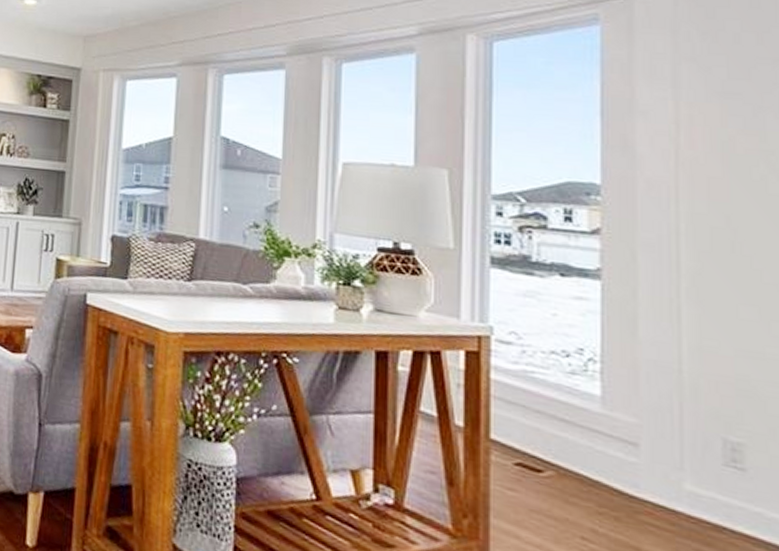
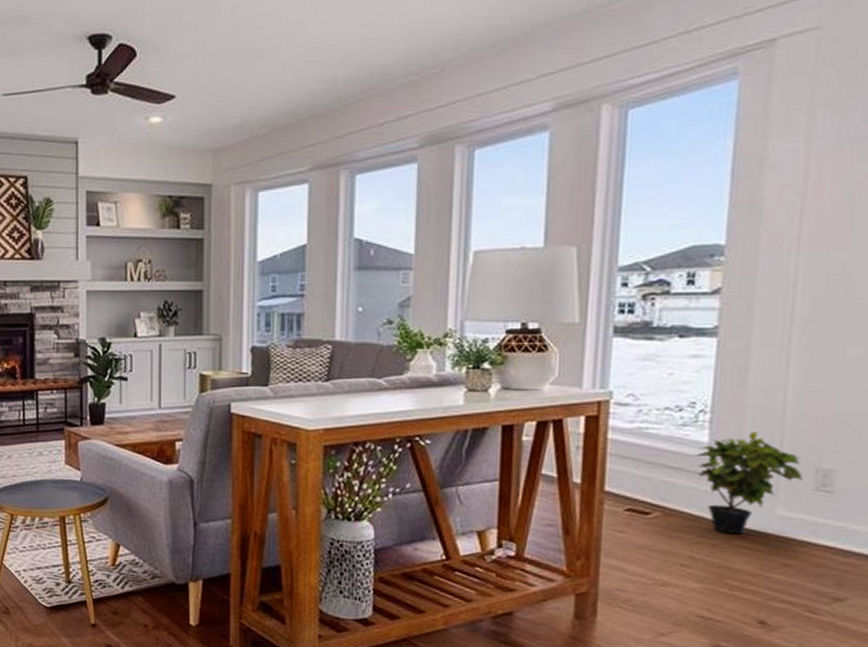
potted plant: none [587,389,709,509] -> present [695,432,803,535]

